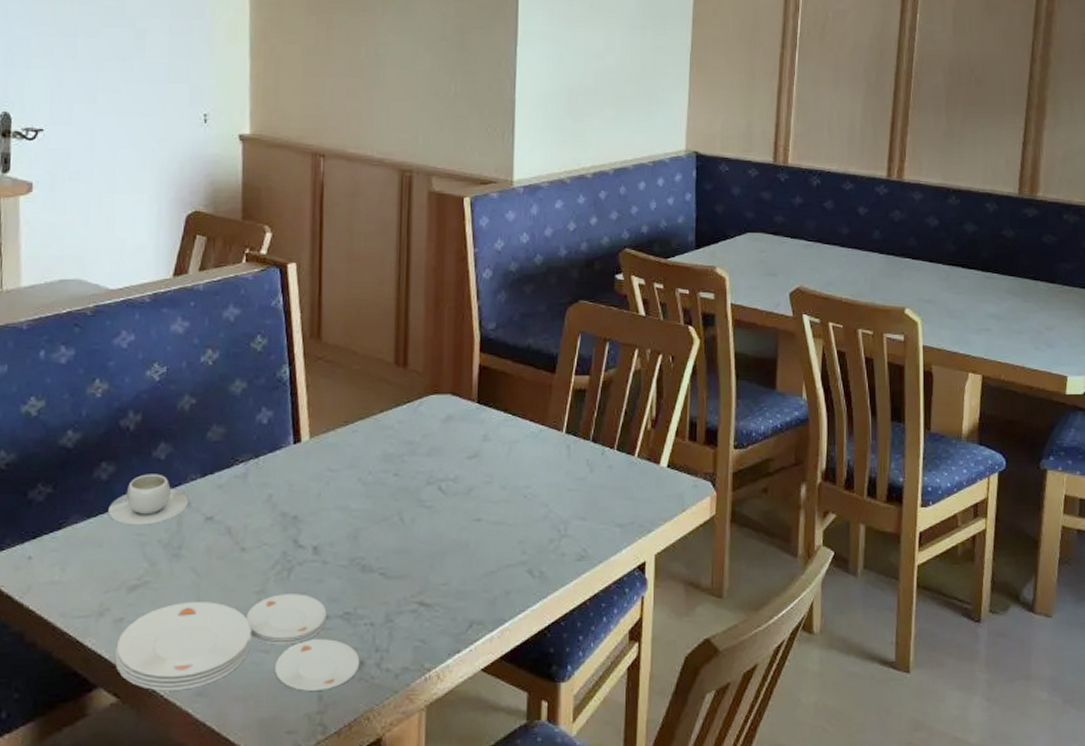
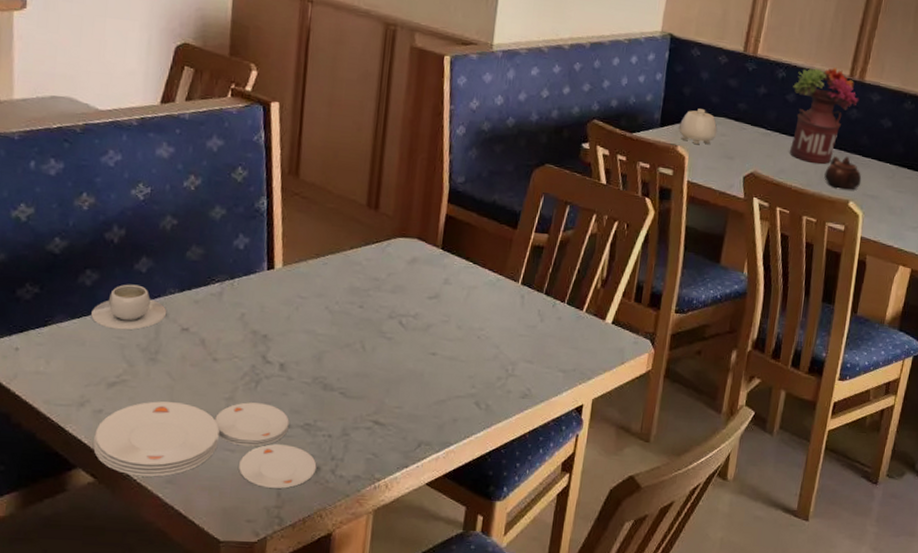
sugar bowl: none [715,226,756,265] -> present [678,108,718,145]
flower arrangement: none [829,168,901,271] -> present [790,67,859,164]
teapot: none [875,261,915,296] -> present [824,156,862,190]

